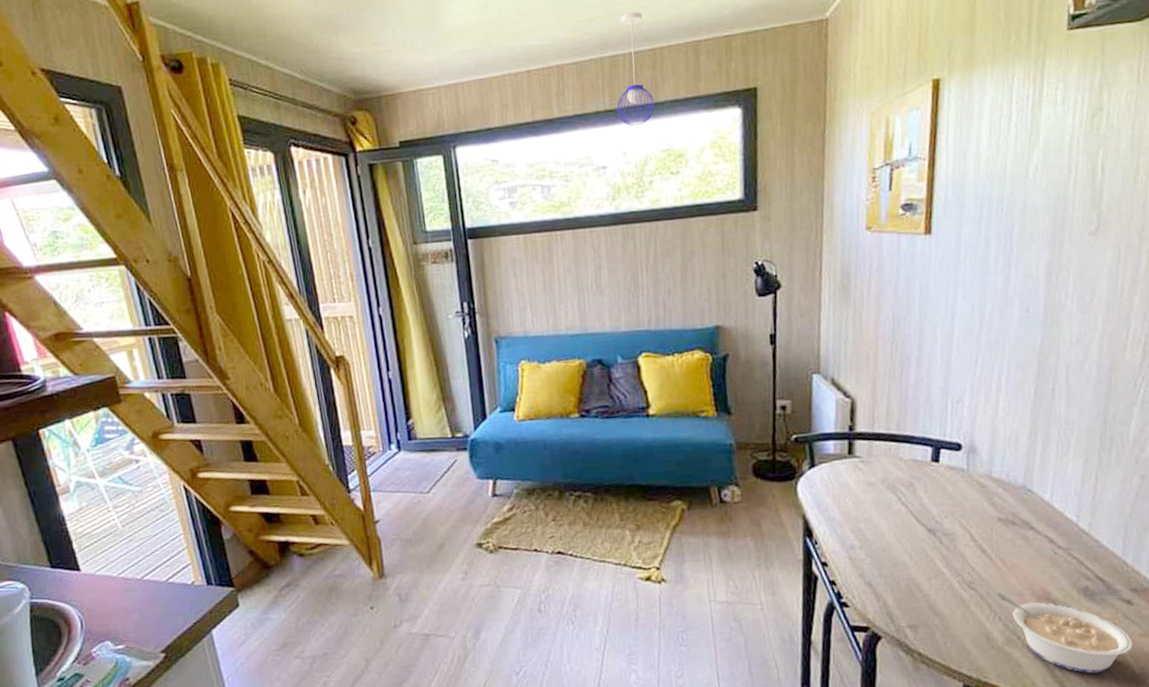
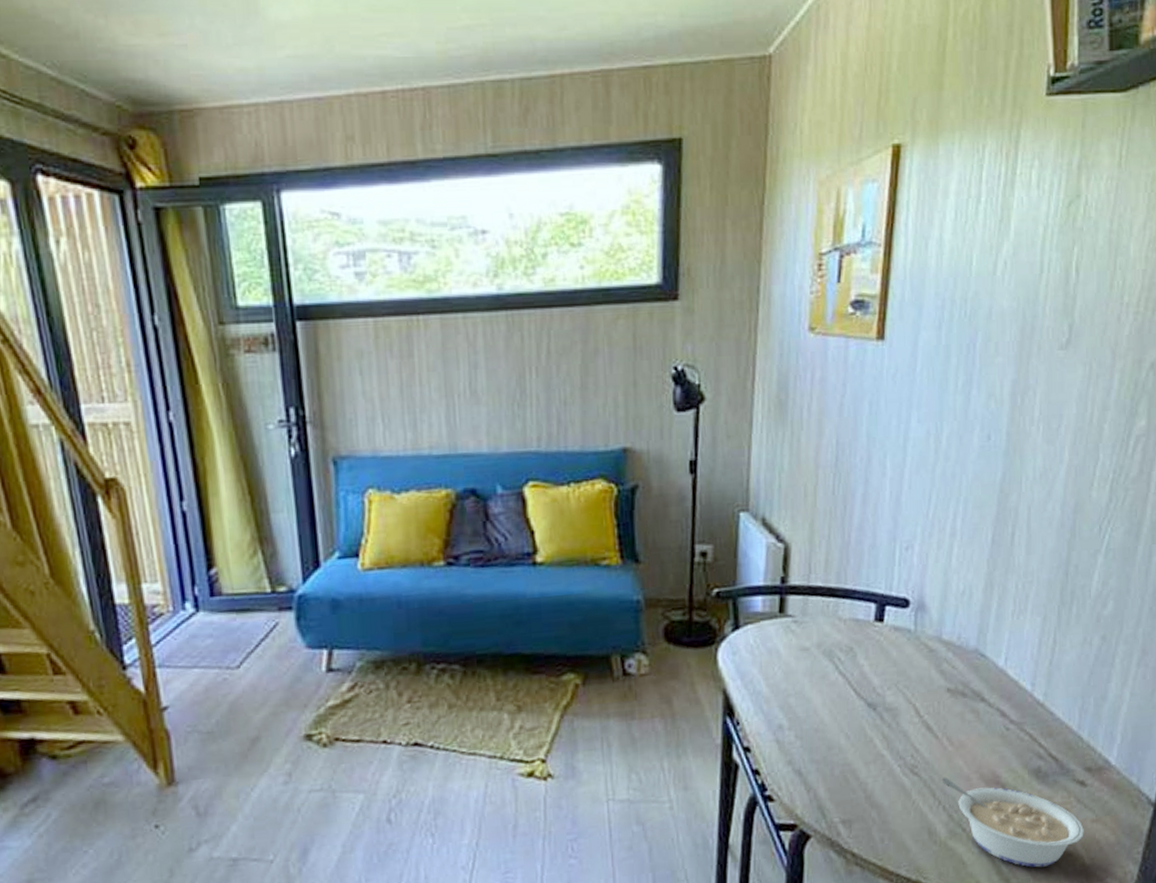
pendant light: present [616,12,654,126] -> none [501,23,551,178]

